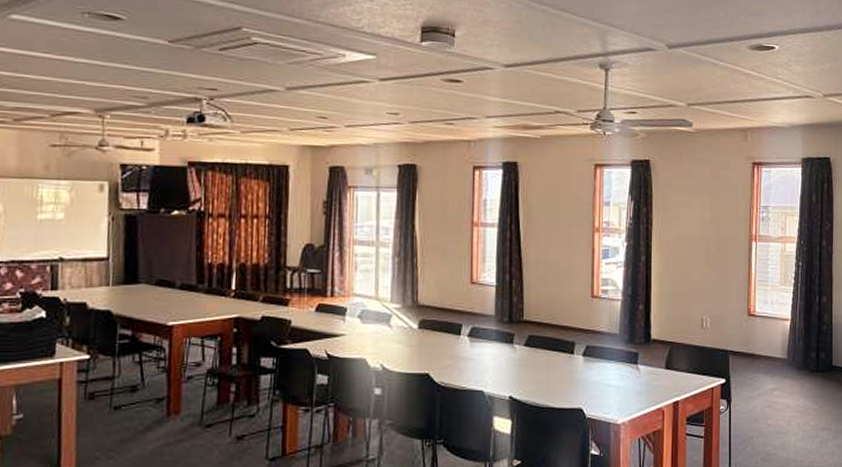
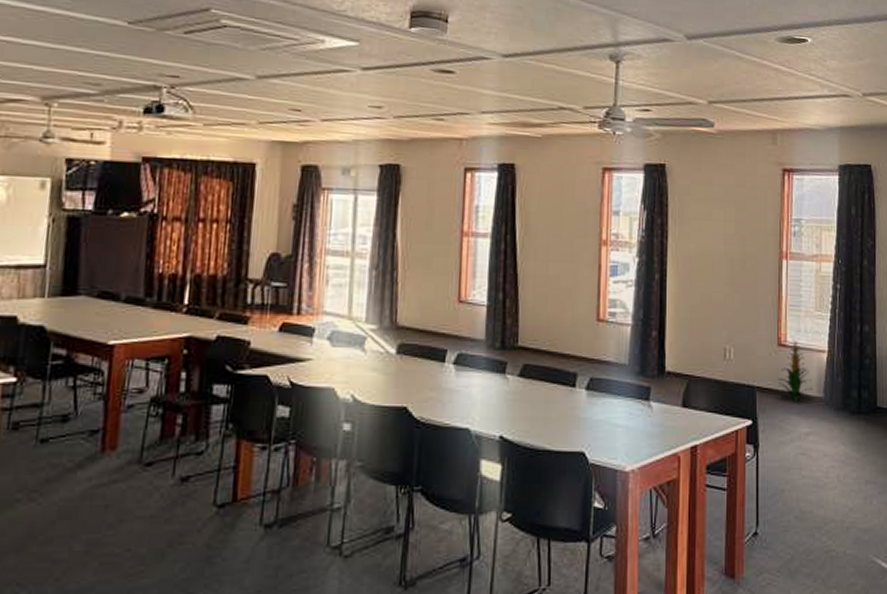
indoor plant: none [746,310,778,363] -> present [776,340,813,402]

